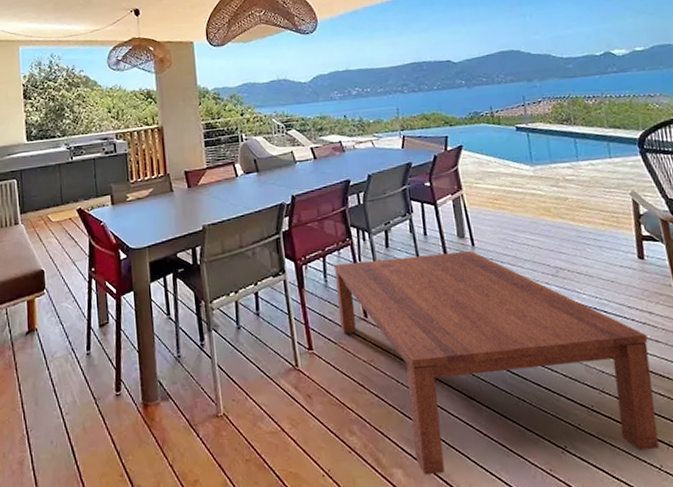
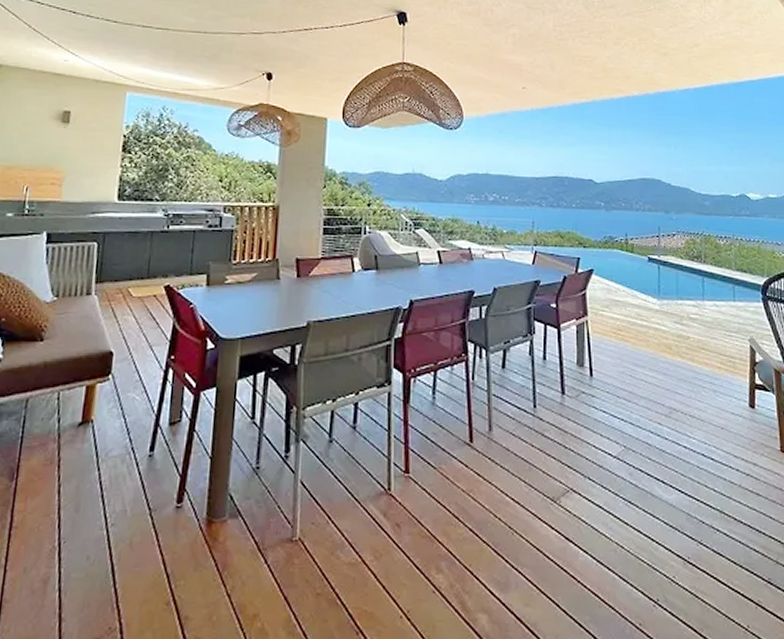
coffee table: present [334,251,659,476] -> none [442,380,750,623]

